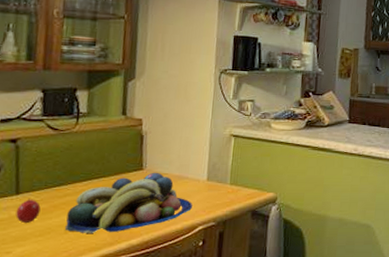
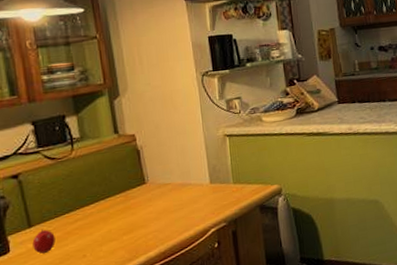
fruit bowl: present [64,172,192,233] -> none [82,183,201,255]

